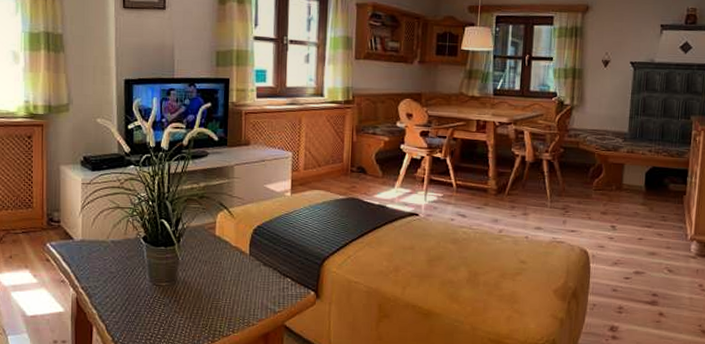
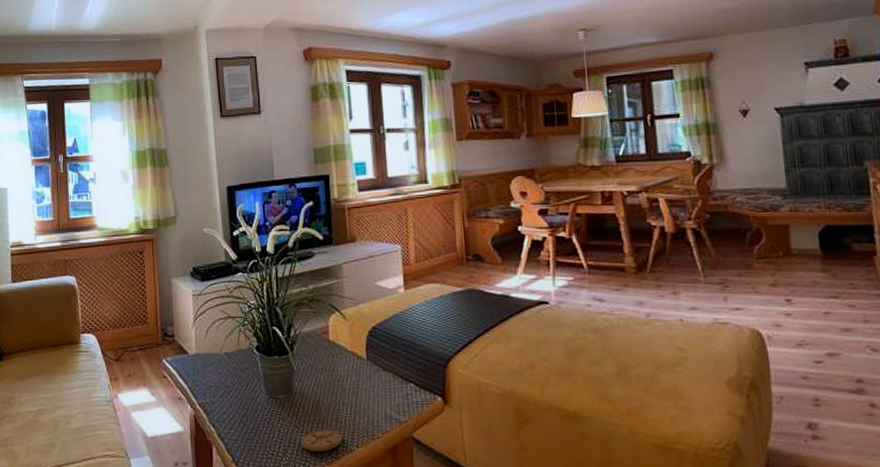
coaster: none [180,315,220,336] -> present [301,429,342,452]

